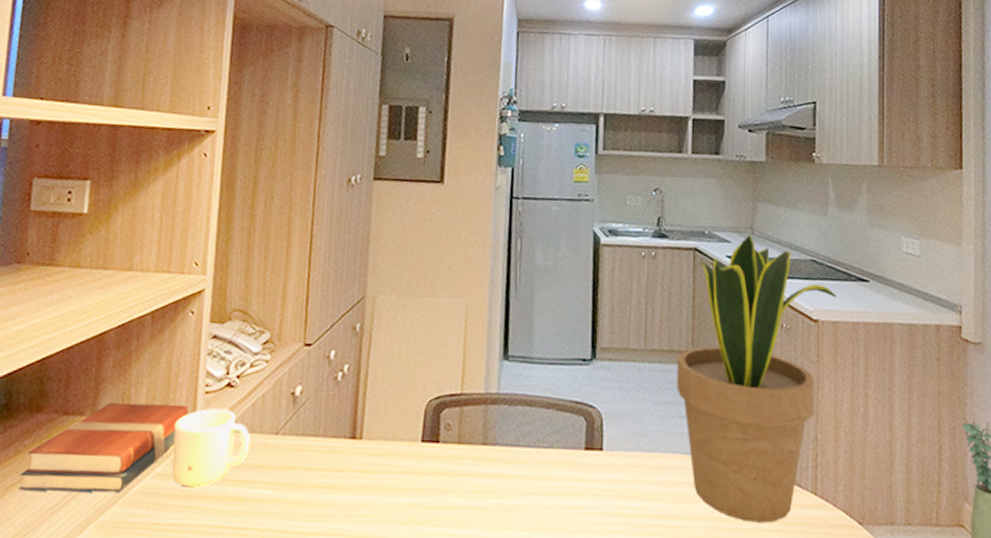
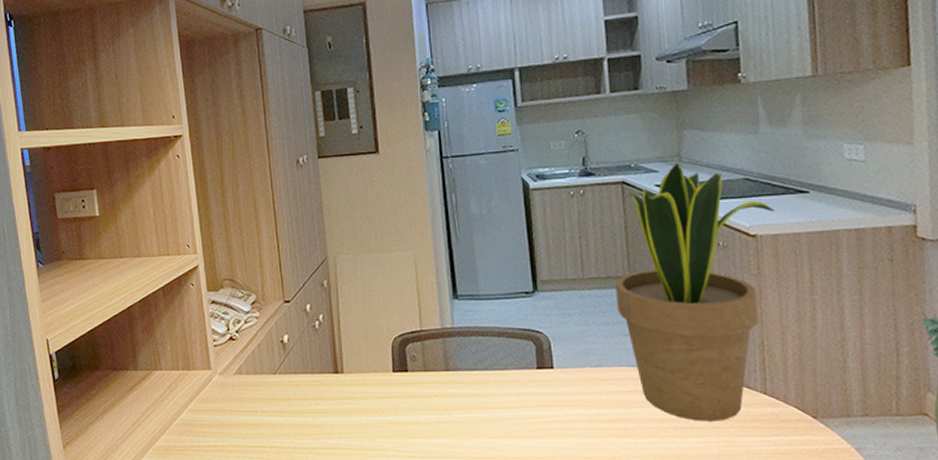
books: present [18,402,189,493] -> none [94,356,205,427]
mug: present [172,408,250,488] -> none [196,357,255,418]

